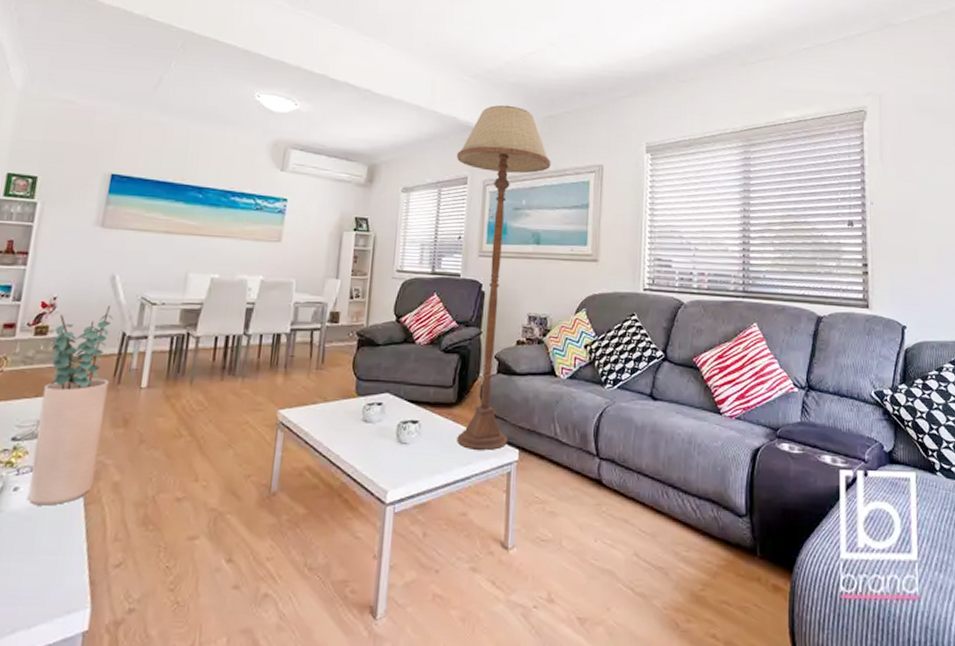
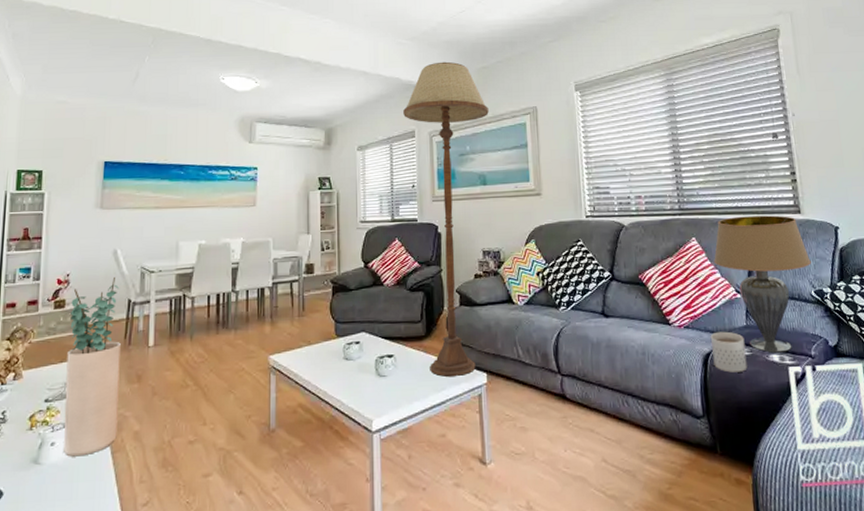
mug: none [761,426,797,471] -> present [710,331,747,373]
table lamp: none [774,305,874,454] -> present [714,215,811,353]

